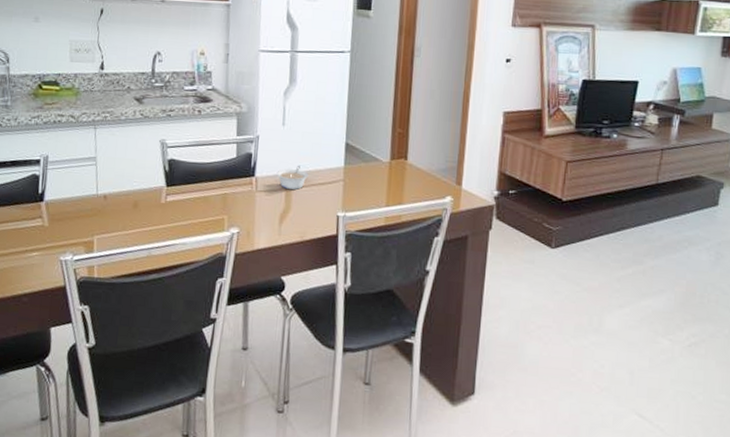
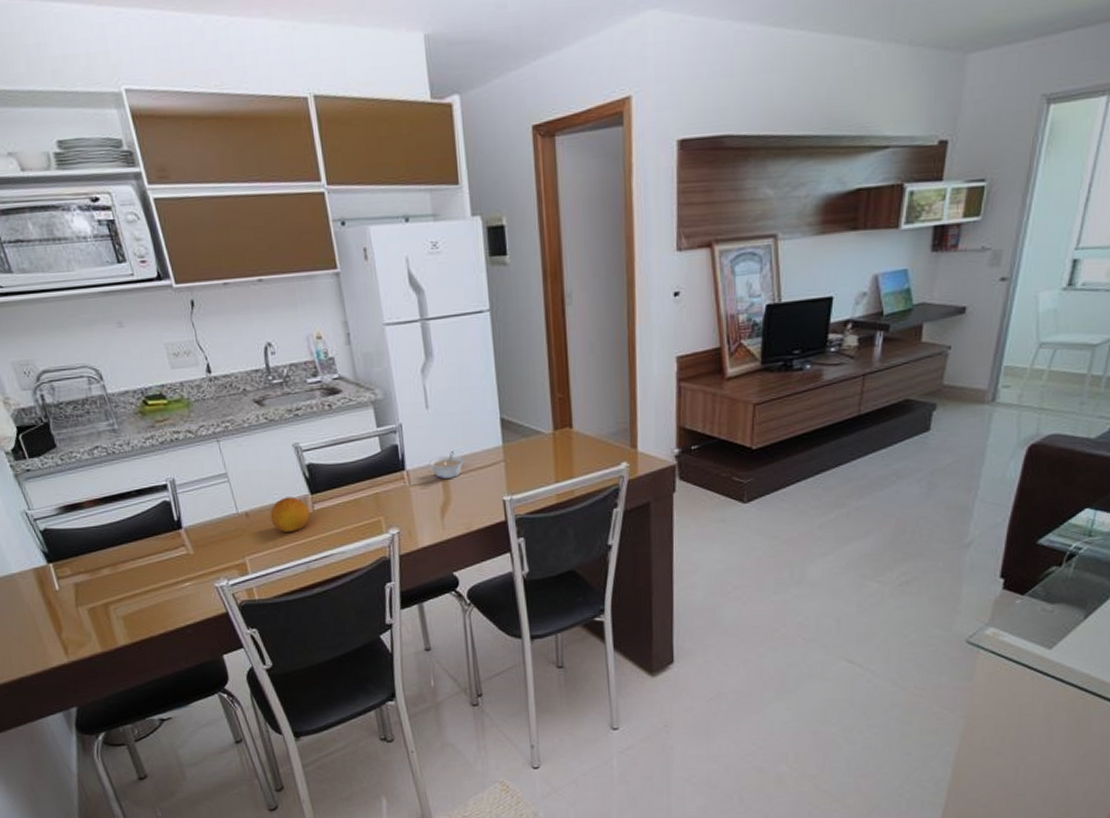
fruit: none [125,186,162,219] -> present [270,496,310,532]

